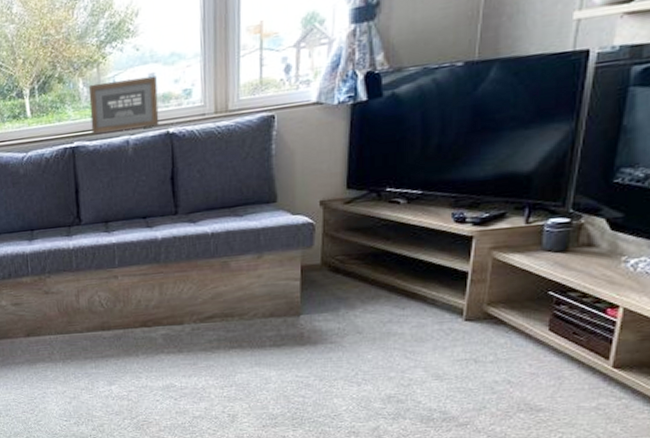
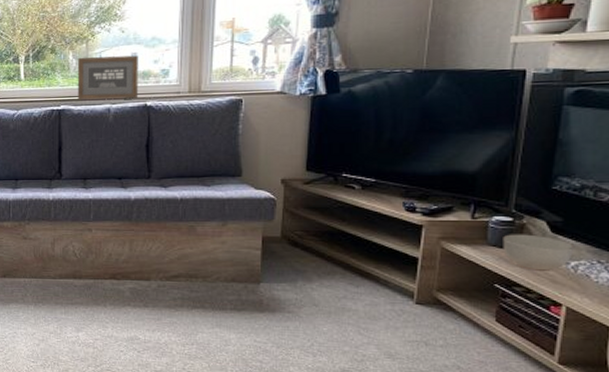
bowl: none [558,234,636,273] -> present [503,234,575,271]

